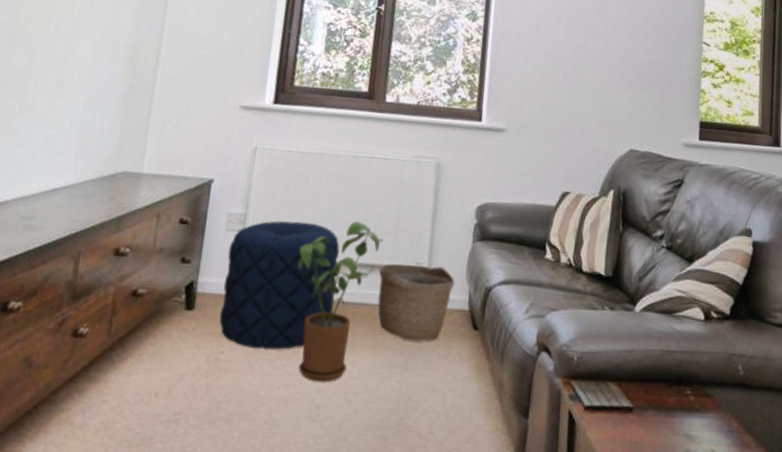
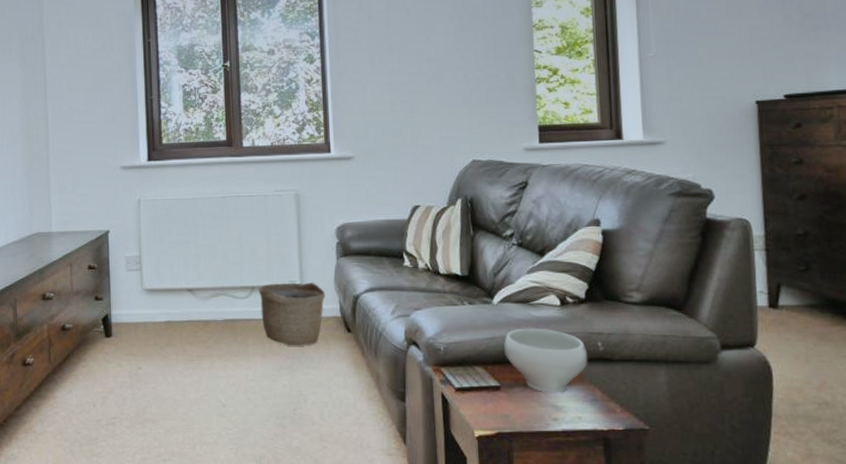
pouf: present [219,220,340,350] -> none [131,257,224,364]
house plant: present [298,221,384,382] -> none [189,251,259,385]
bowl: none [641,342,727,421] -> present [503,328,588,393]

